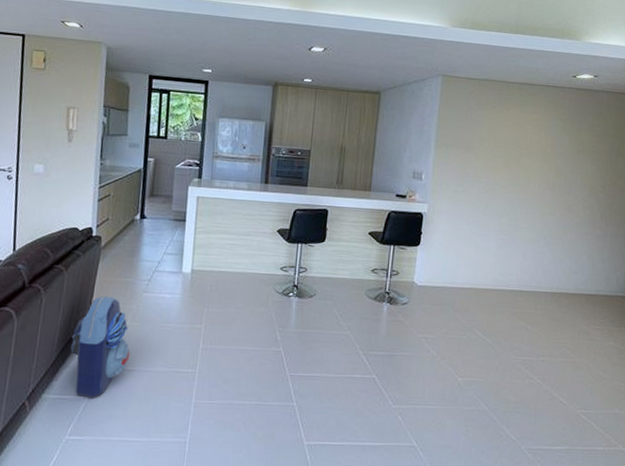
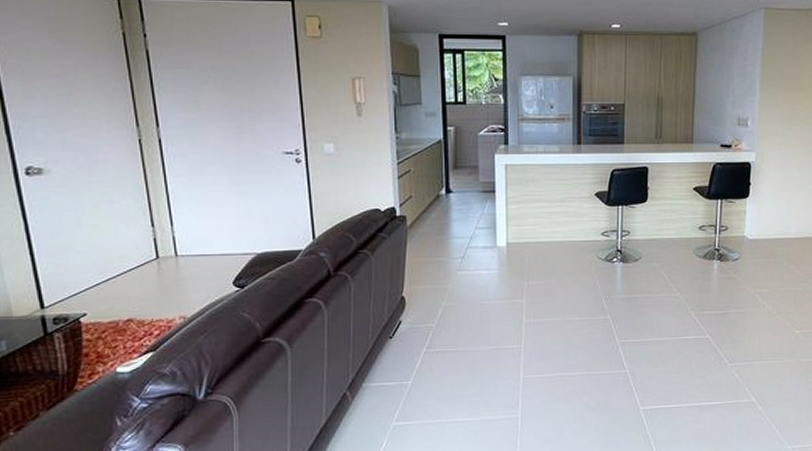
backpack: present [70,295,130,398] -> none [387,277,450,383]

